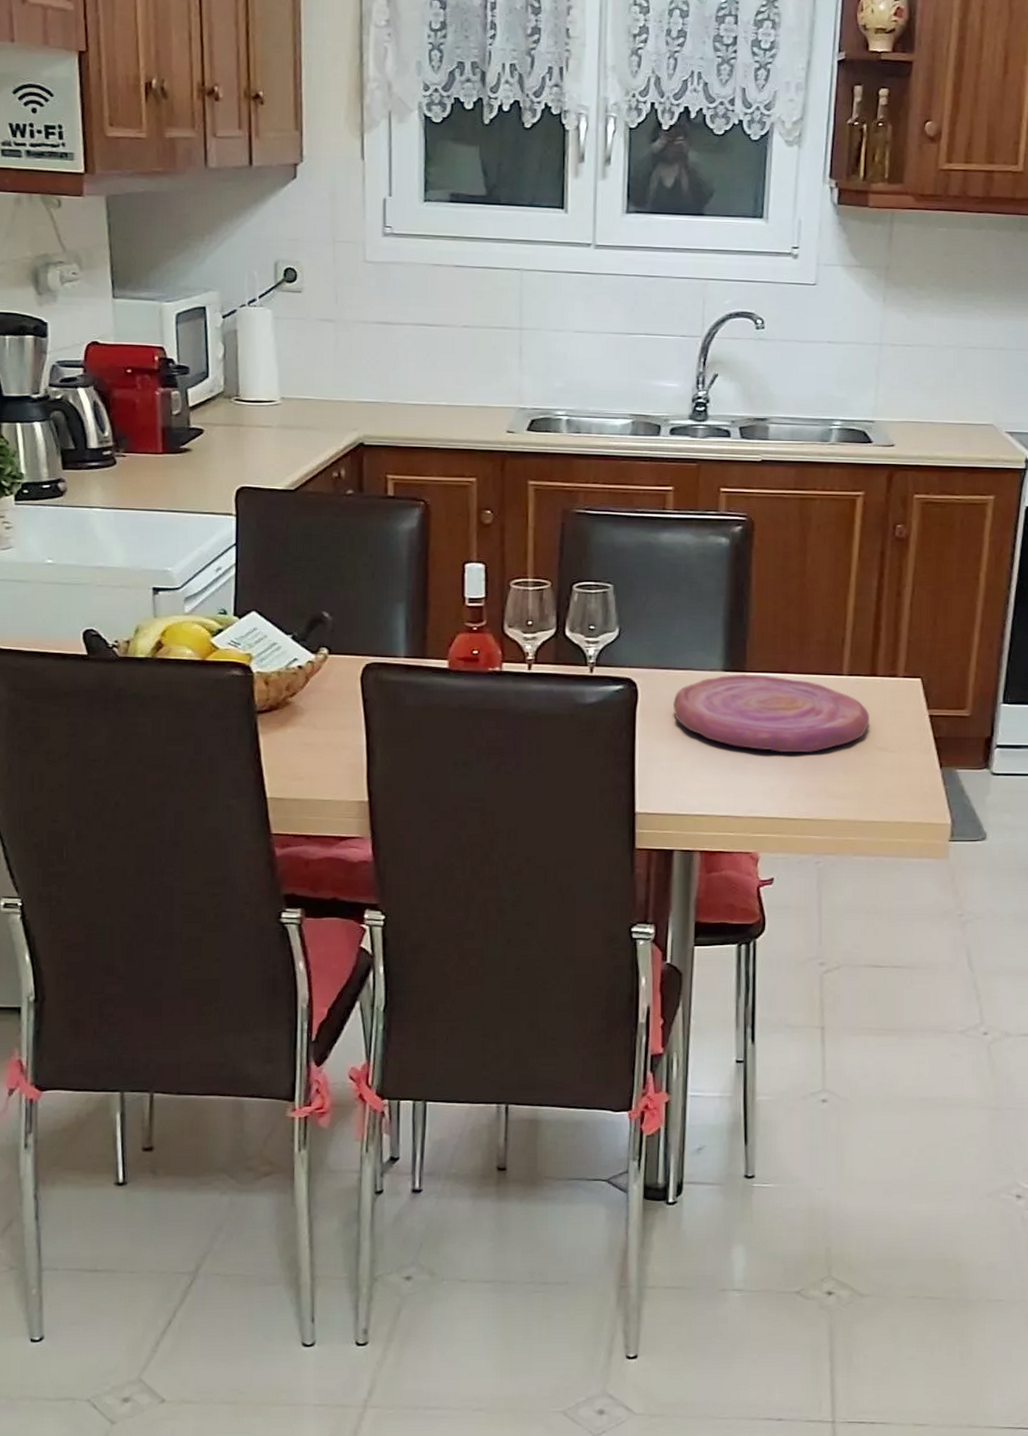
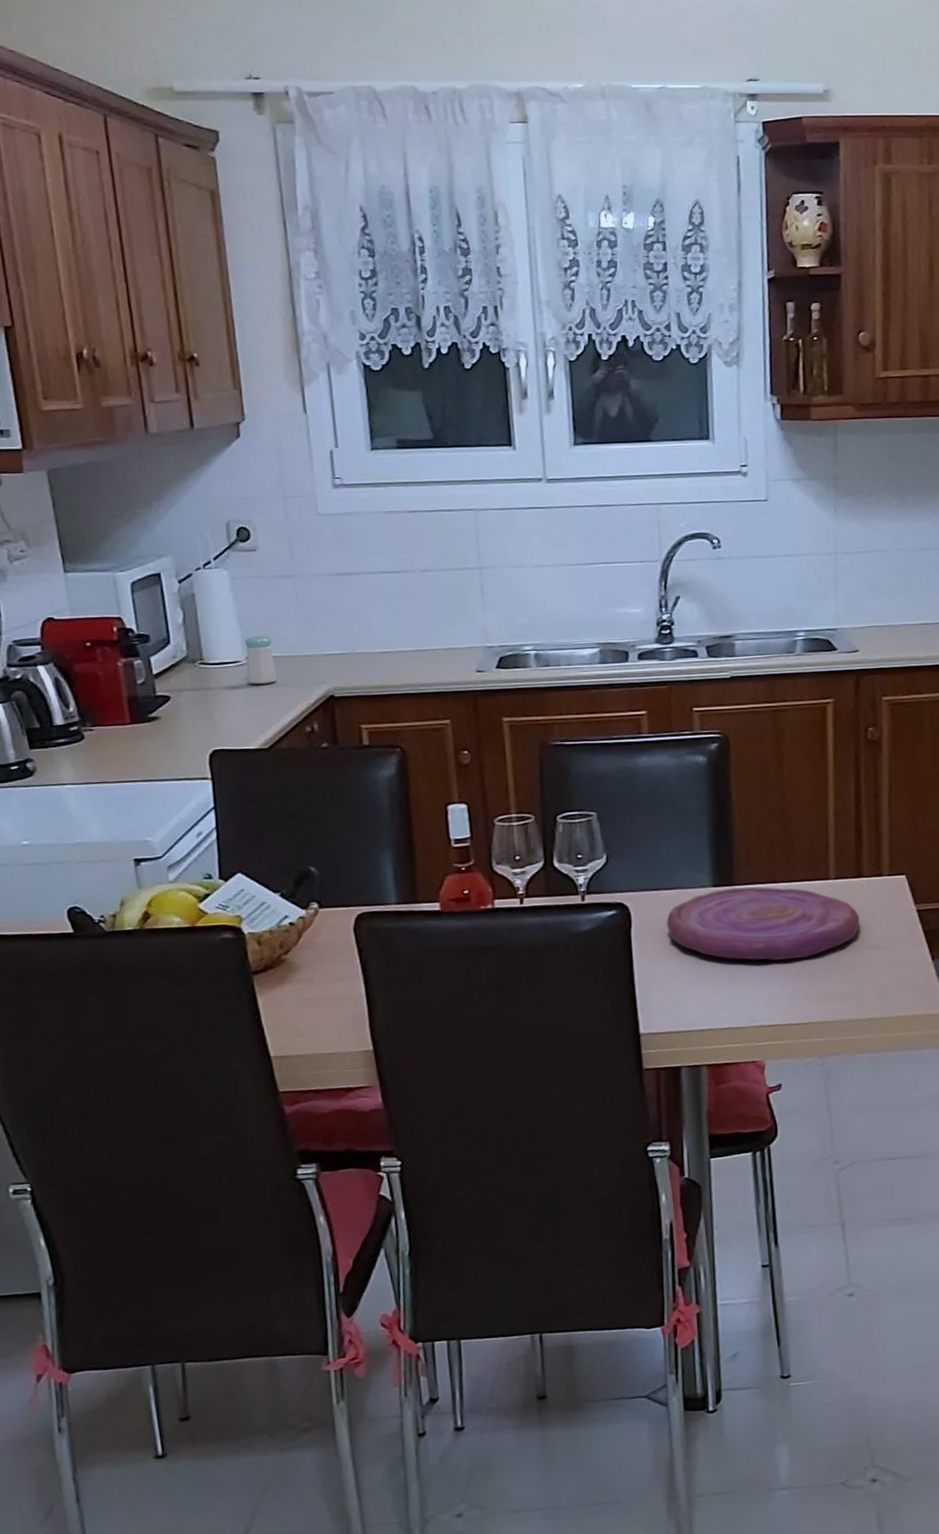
salt shaker: none [280,377,310,426] -> present [244,636,278,685]

